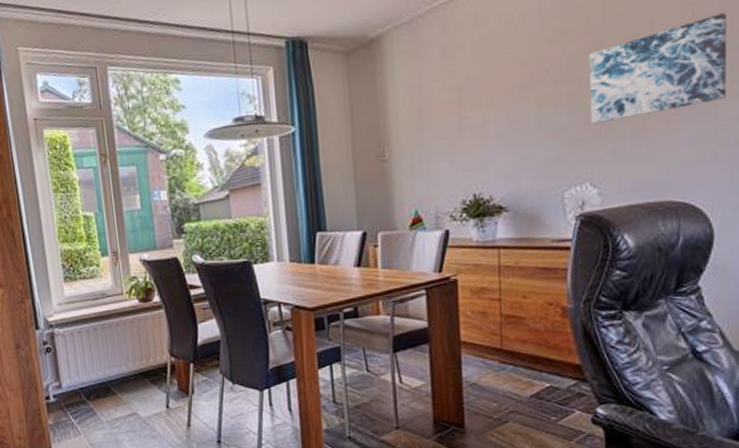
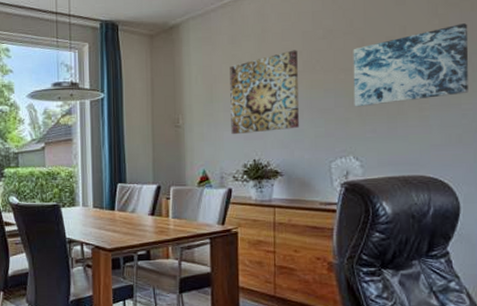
wall art: none [442,59,526,167] -> present [230,50,299,135]

